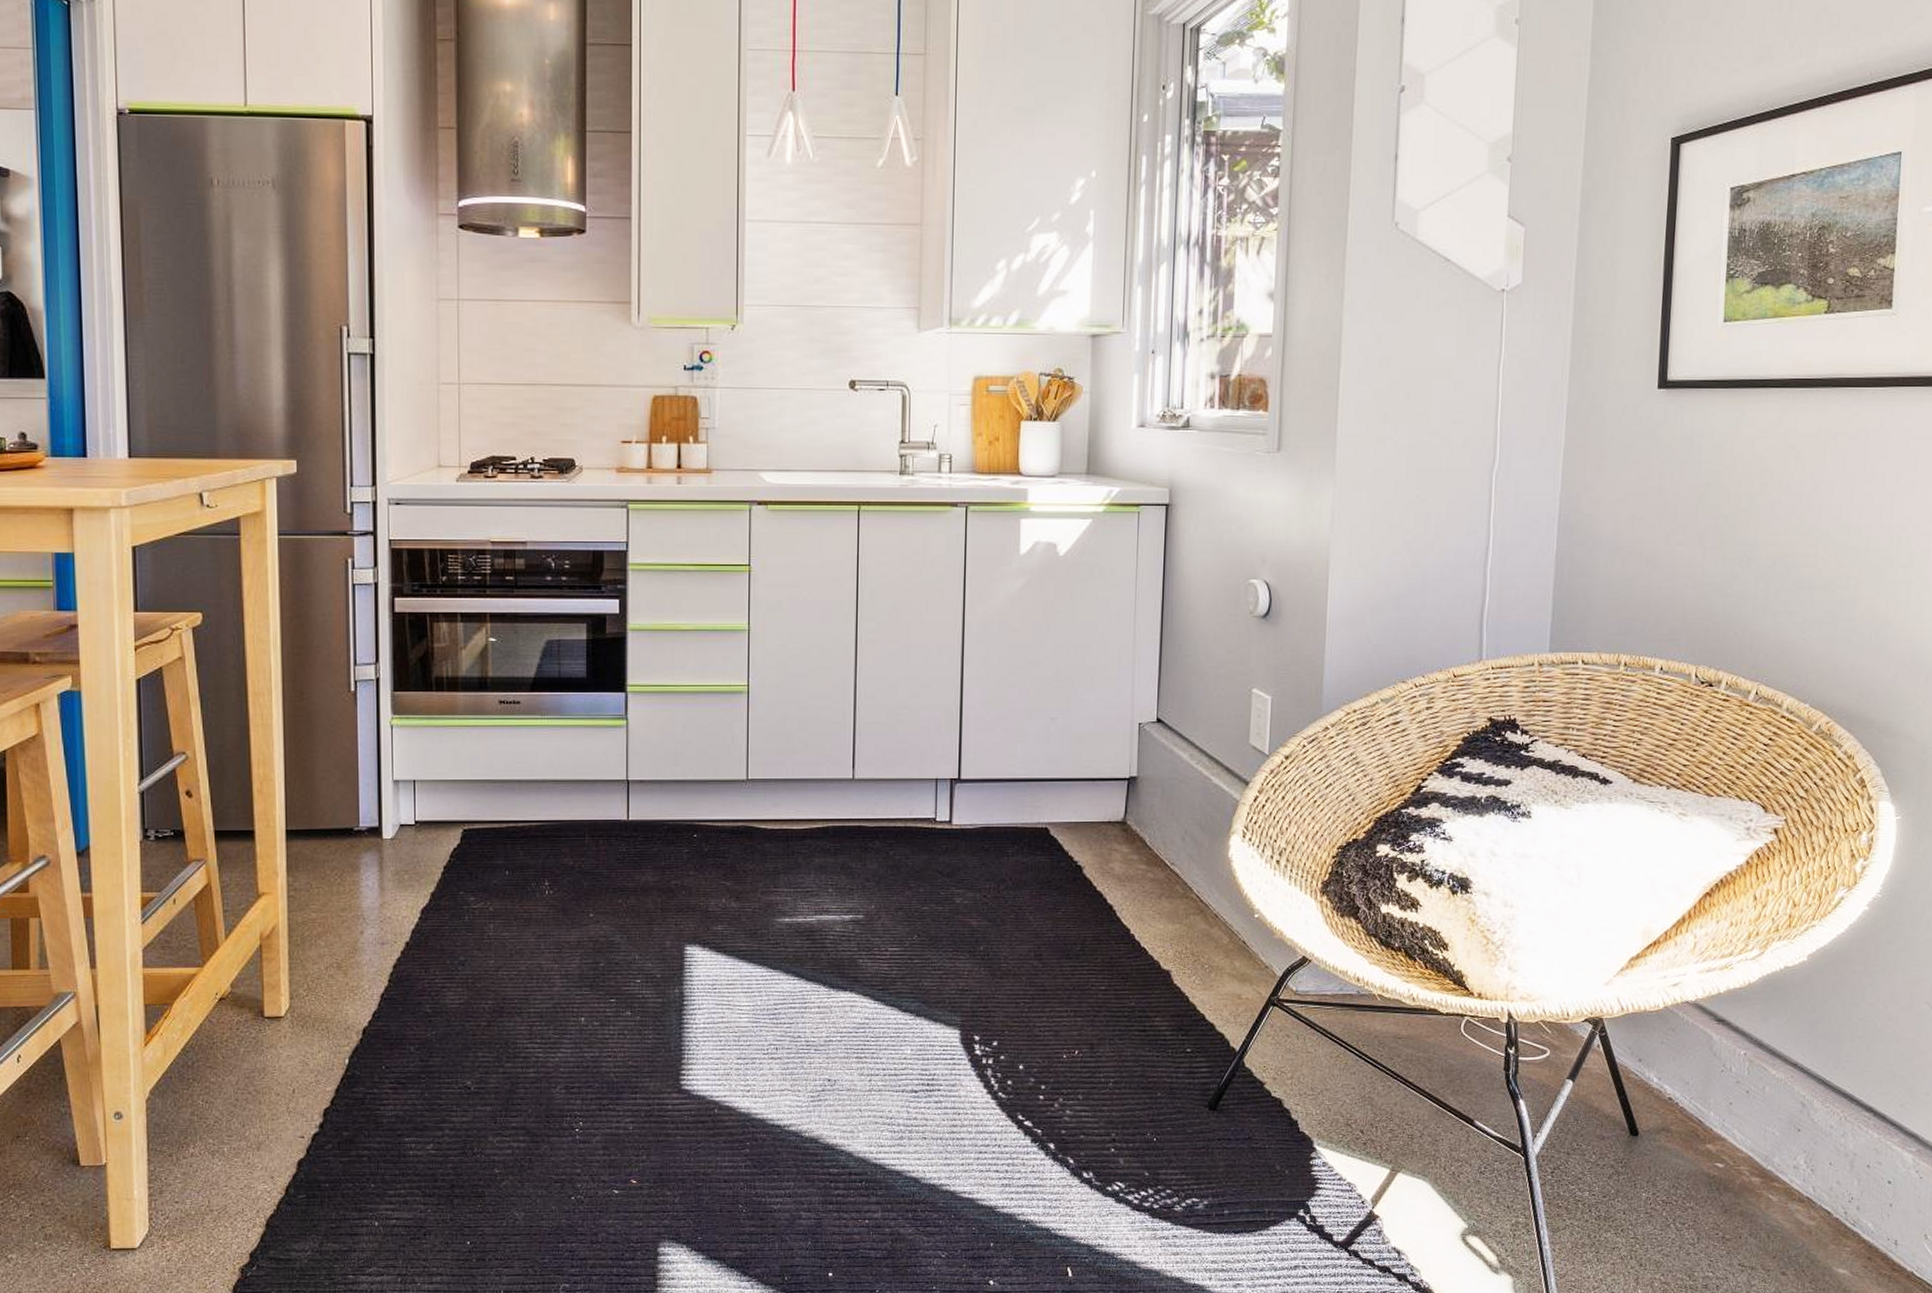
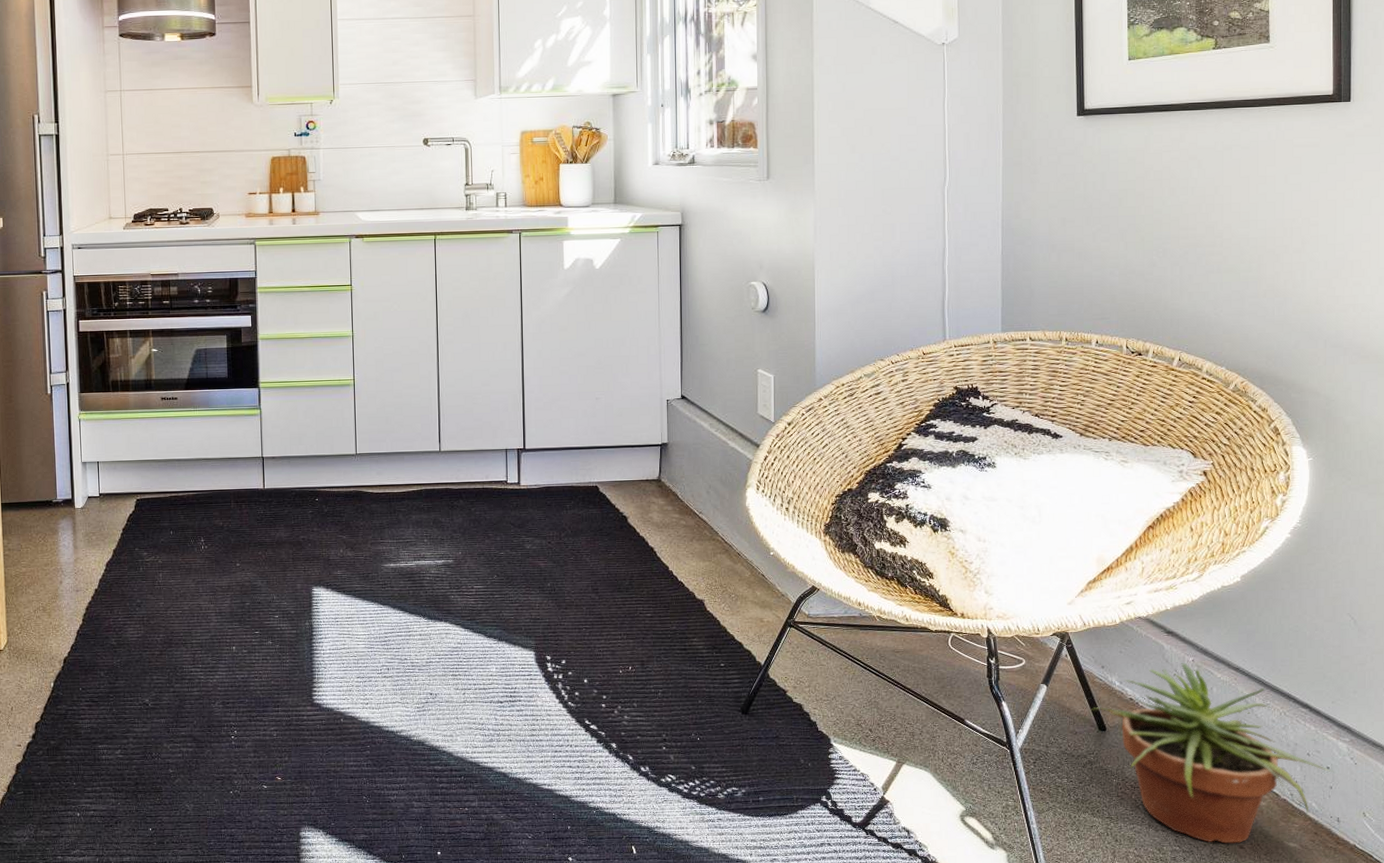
potted plant: none [1622,1057,1896,1269] -> present [1090,663,1334,844]

